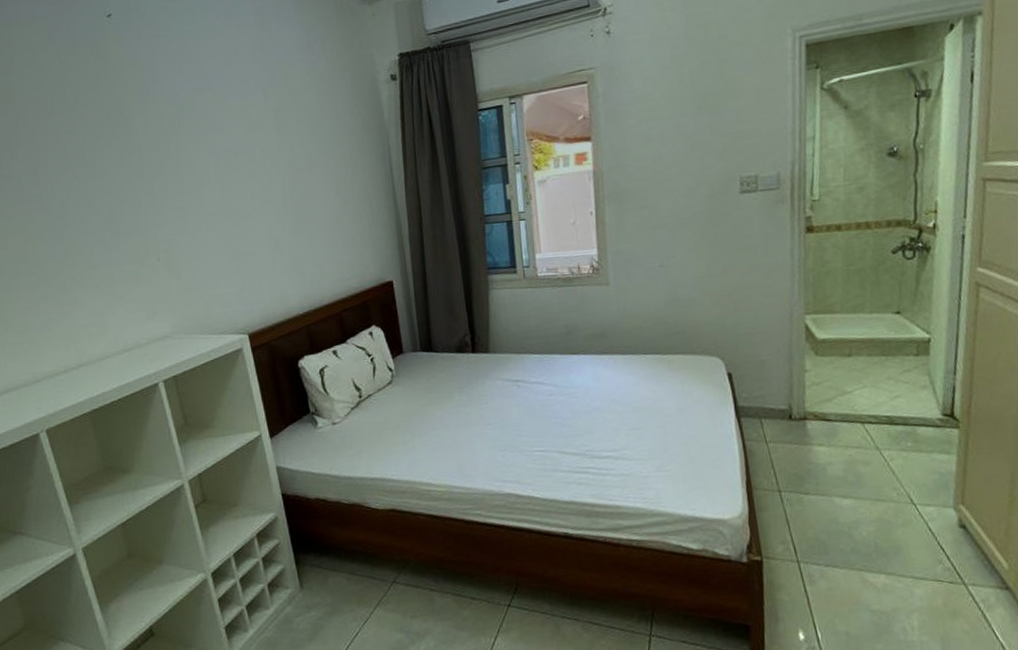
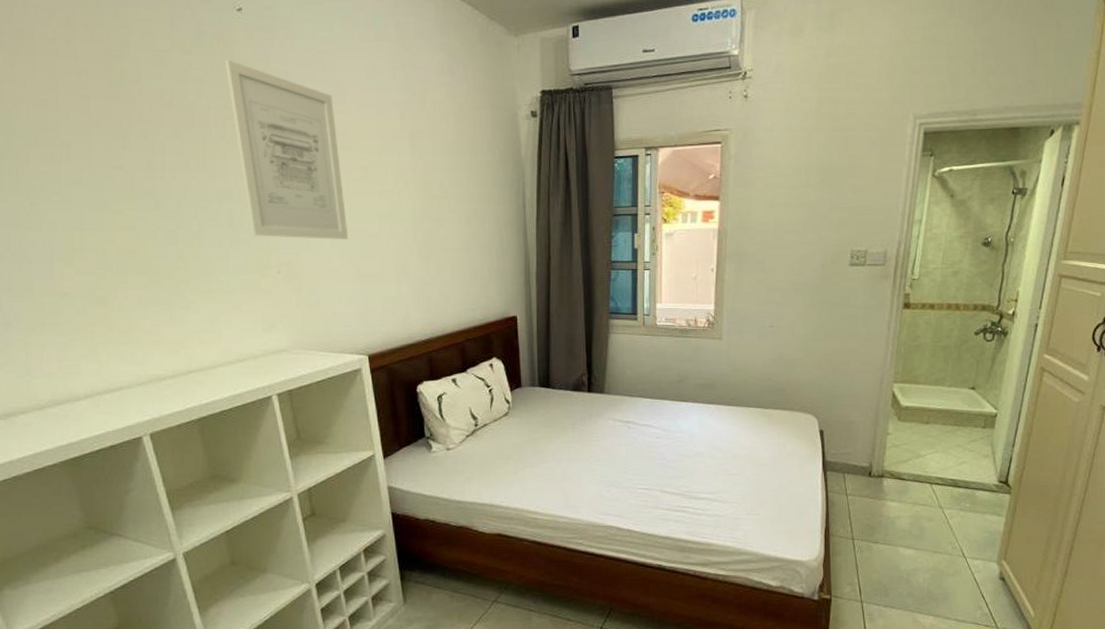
wall art: none [98,63,223,227] -> present [224,59,349,239]

